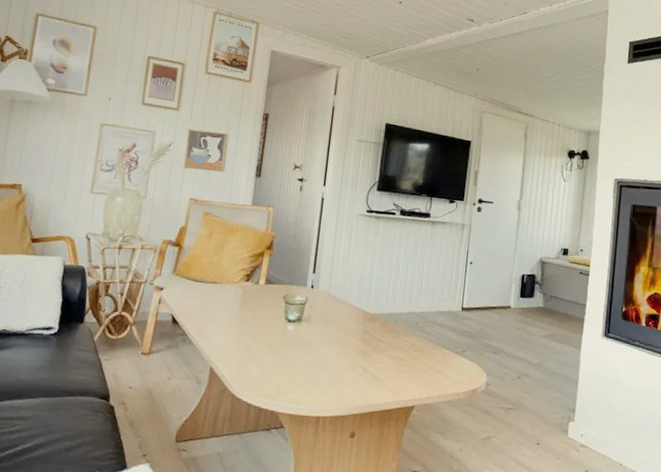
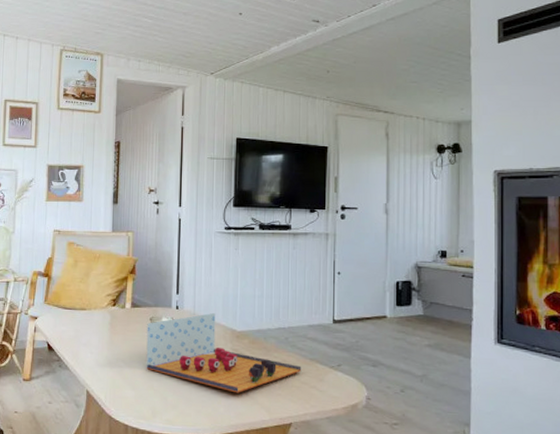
board game: none [275,294,429,375] -> present [146,313,302,393]

